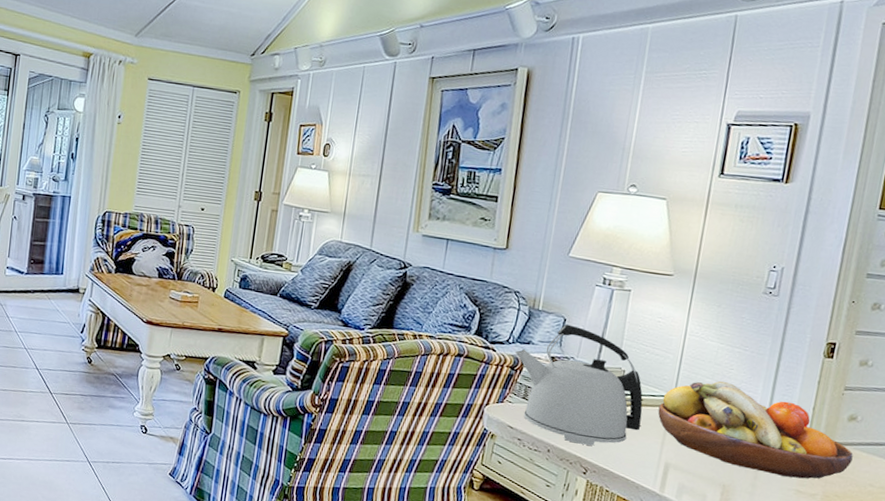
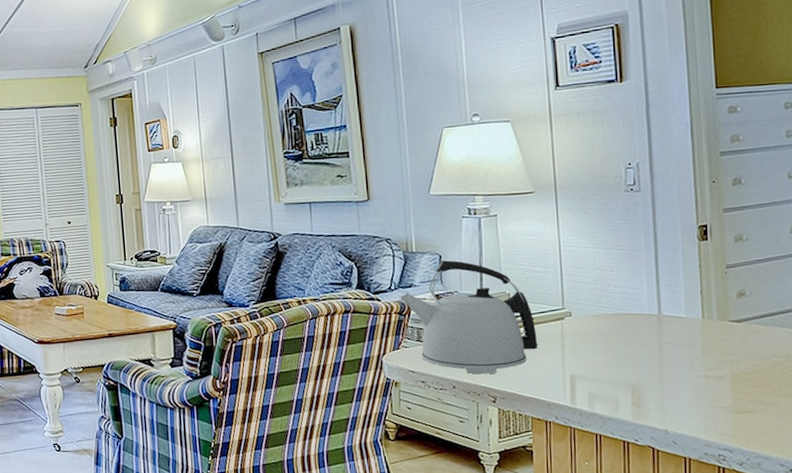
fruit bowl: present [657,381,853,479] -> none [551,284,751,365]

